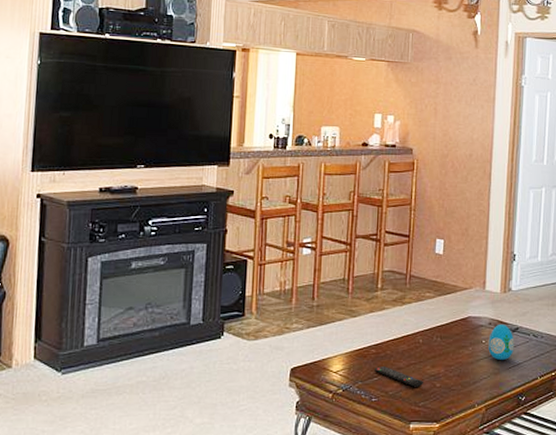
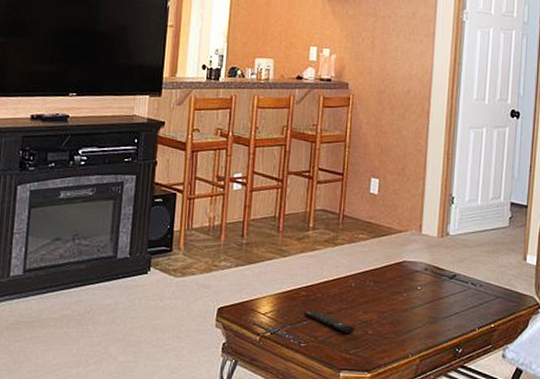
decorative egg: present [488,324,514,360] -> none [424,270,452,308]

